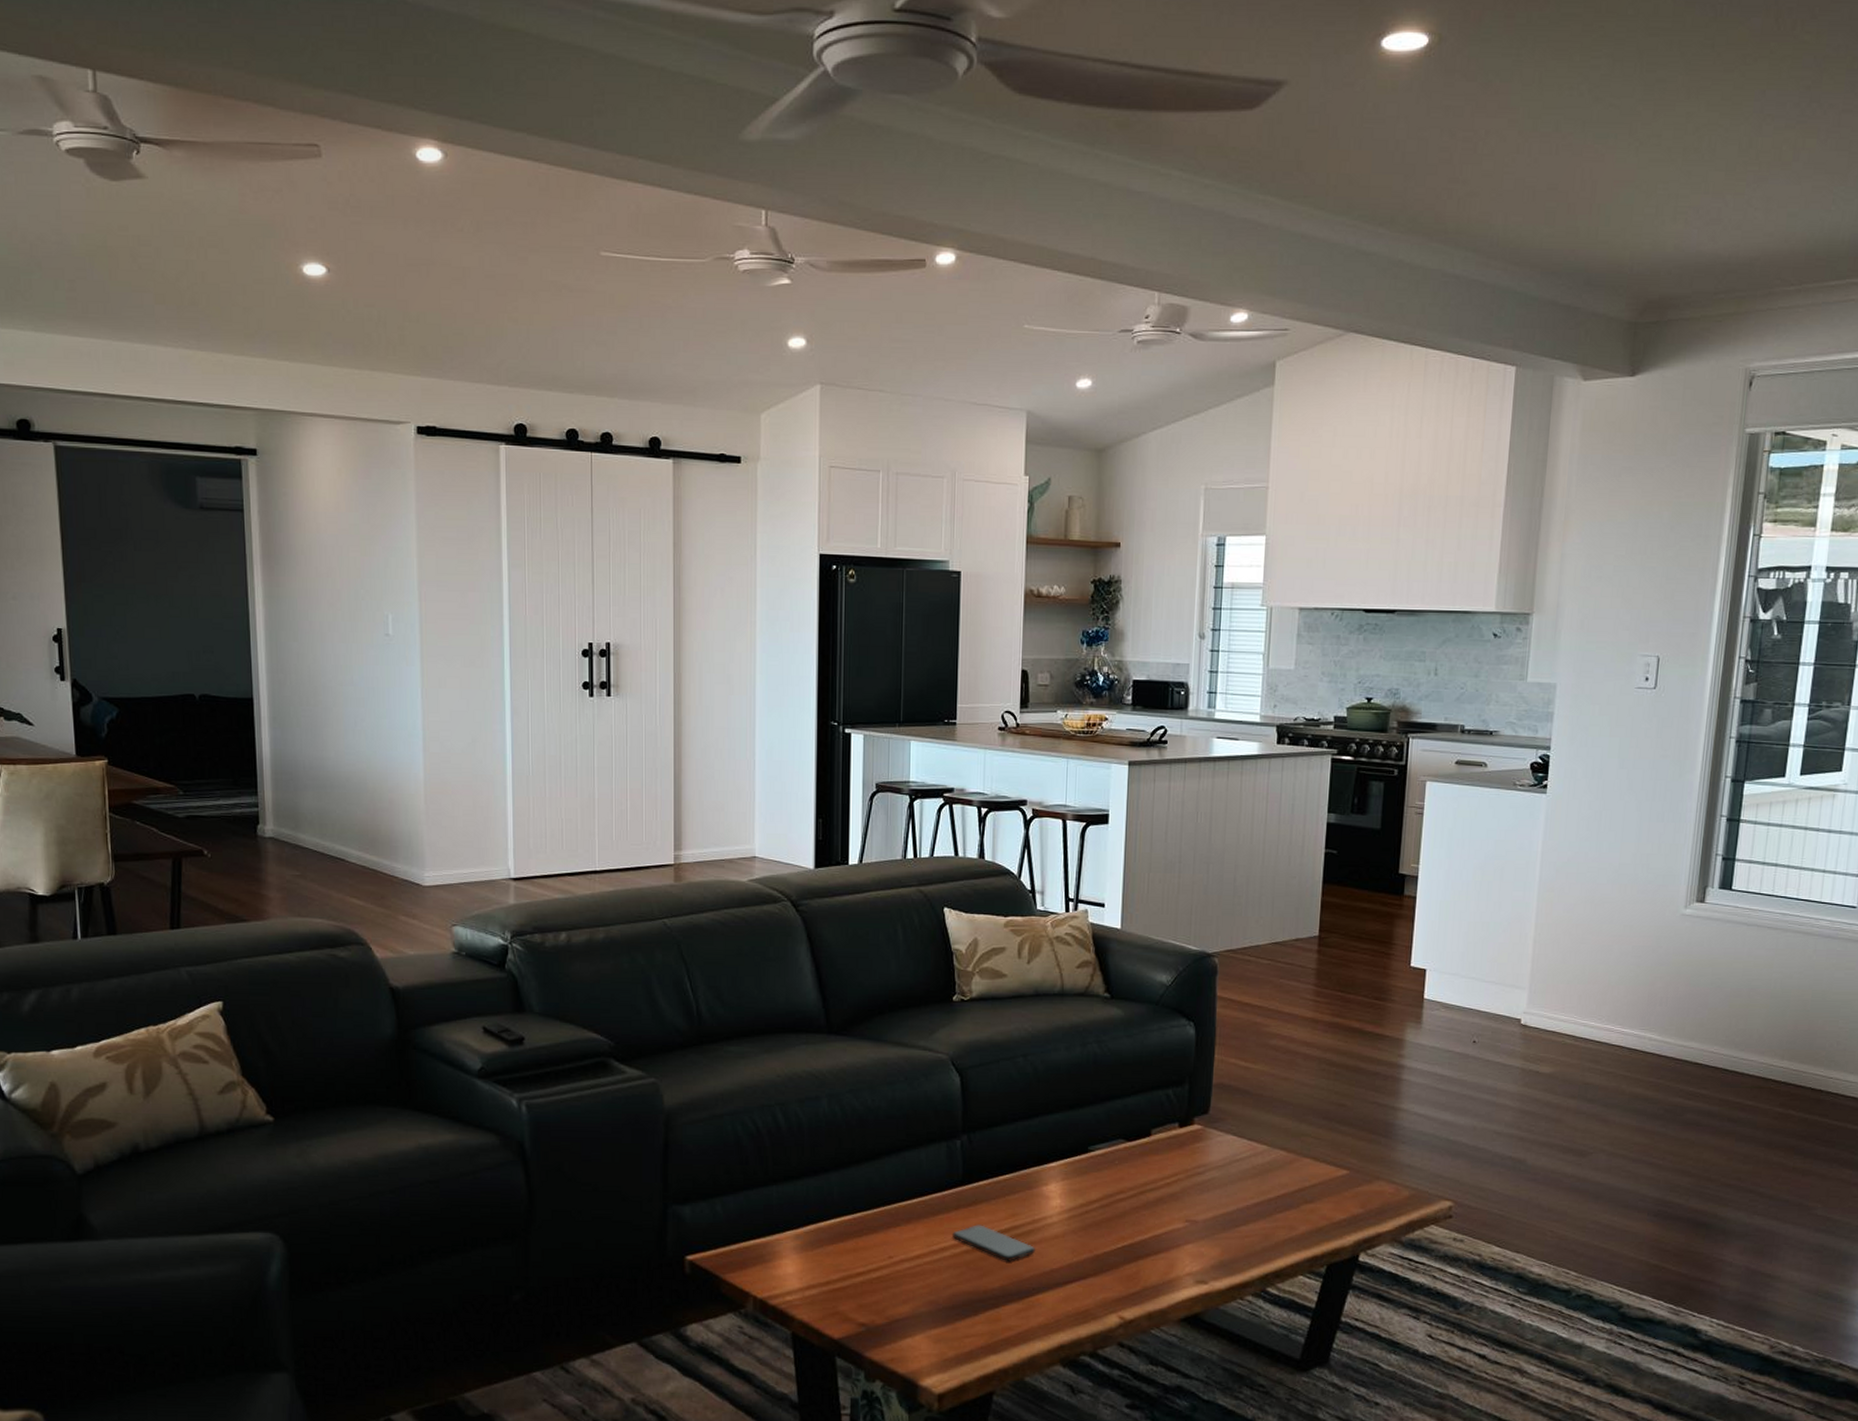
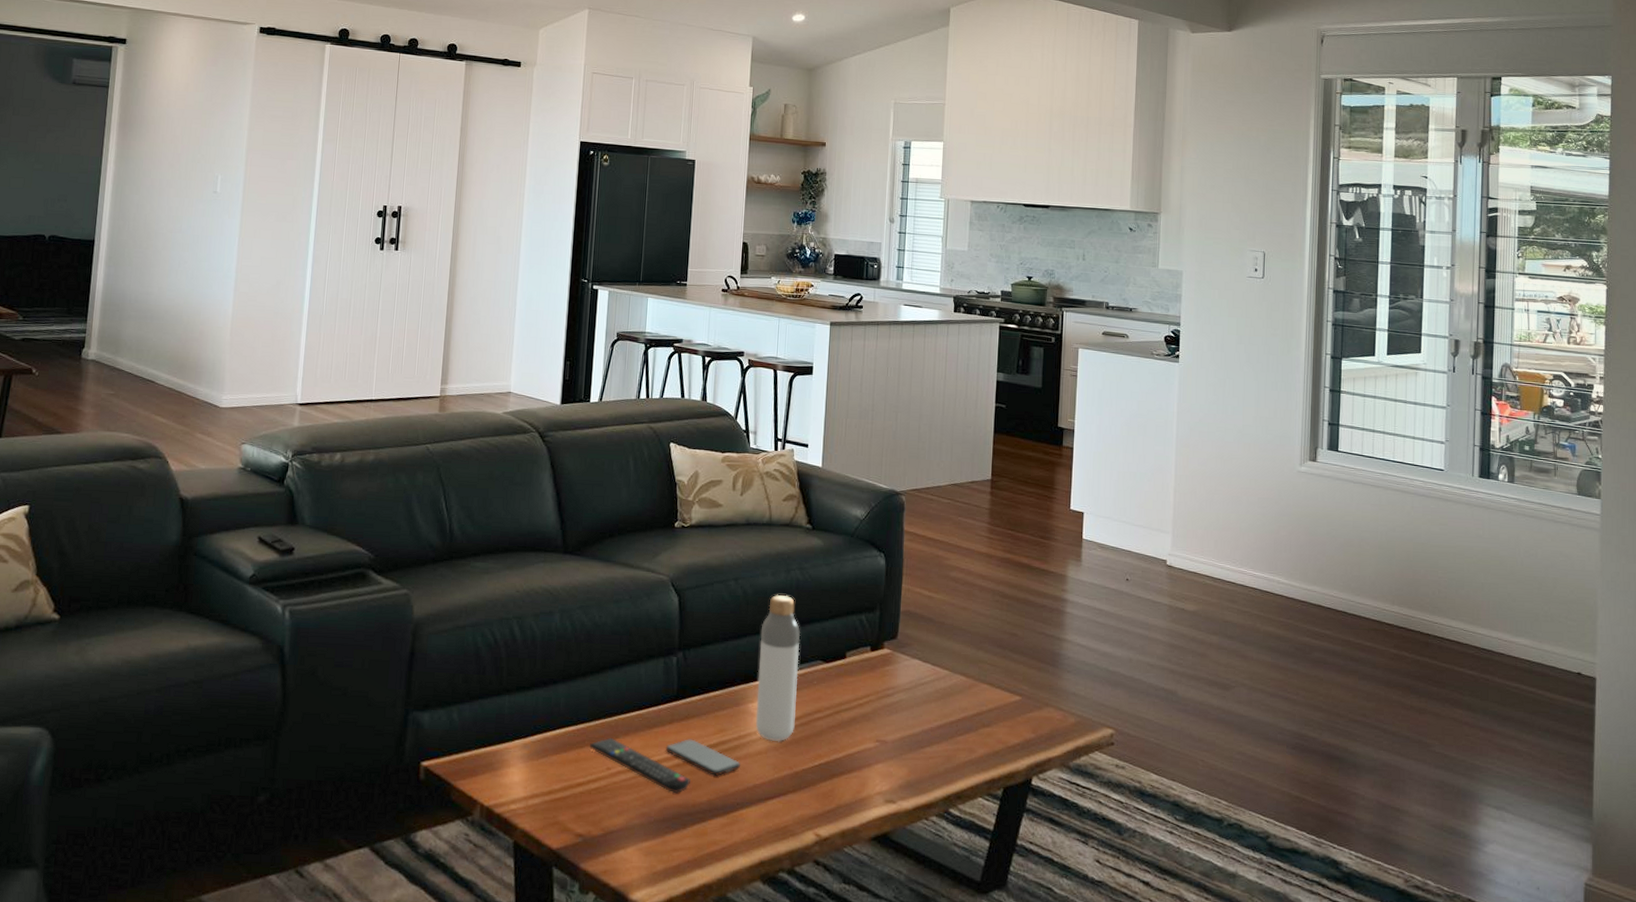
remote control: none [869,1225,981,1281] -> present [590,737,690,794]
bottle: none [1050,1070,1100,1225] -> present [755,594,801,742]

